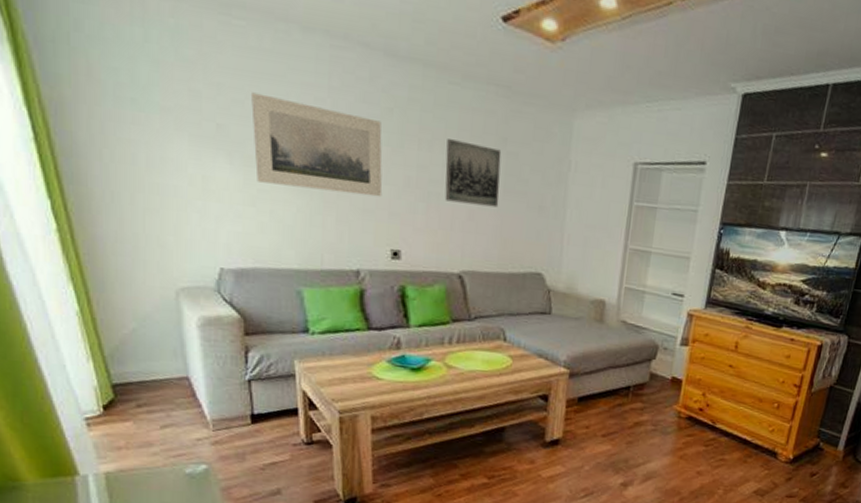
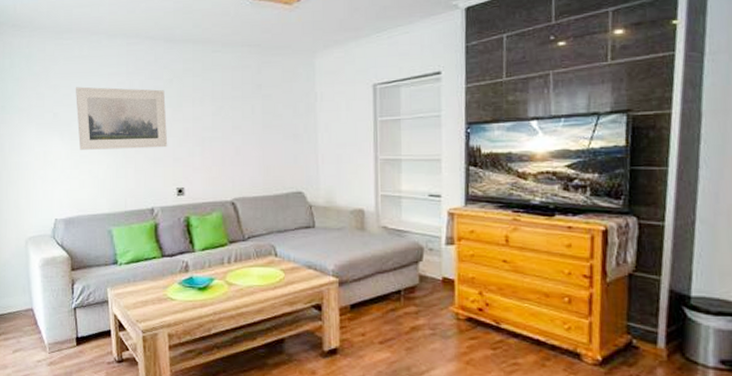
wall art: present [445,139,502,208] -> none [214,93,260,143]

